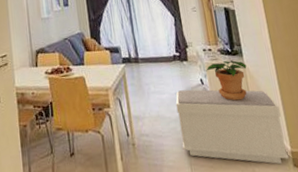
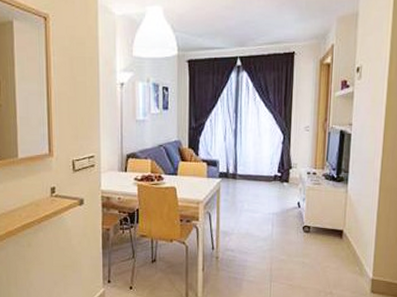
bench: present [175,89,289,165] -> none [266,211,372,289]
potted plant: present [206,59,247,101] -> none [306,186,349,227]

